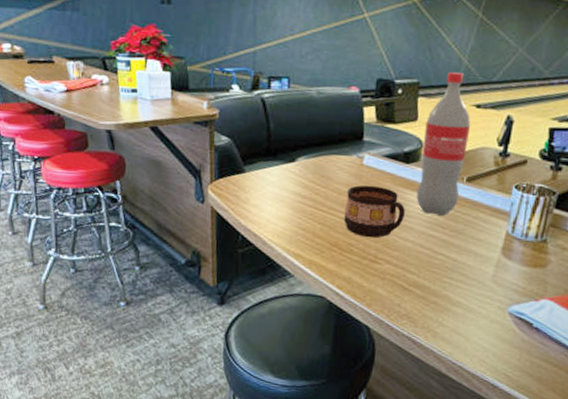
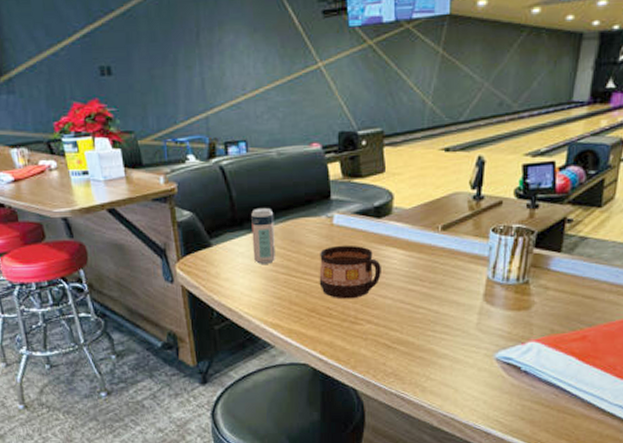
beer can: none [283,141,308,195] -> present [251,207,275,264]
pop: present [416,72,471,216] -> none [391,116,441,269]

